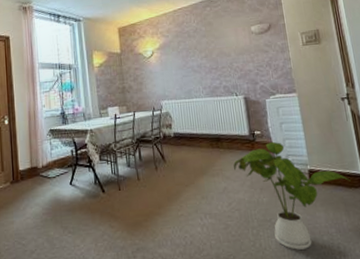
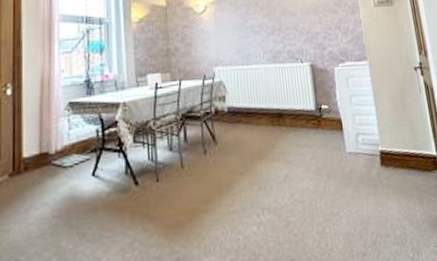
house plant: present [233,141,351,250] -> none [297,117,424,249]

